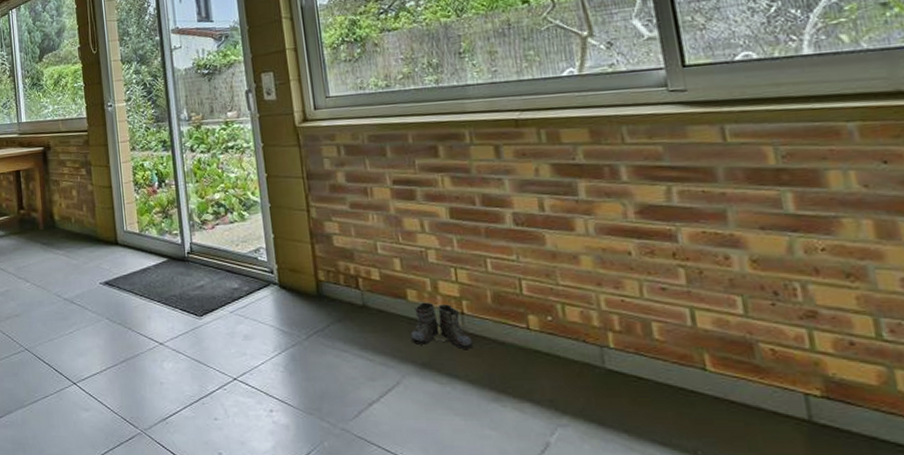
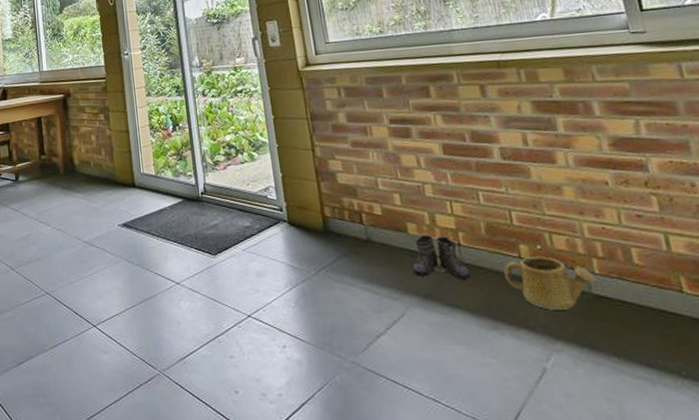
watering can: none [509,328,611,384] -> present [504,256,596,310]

